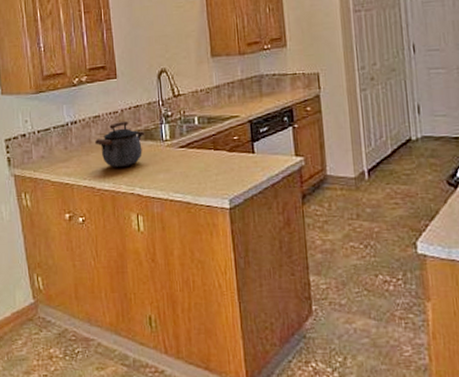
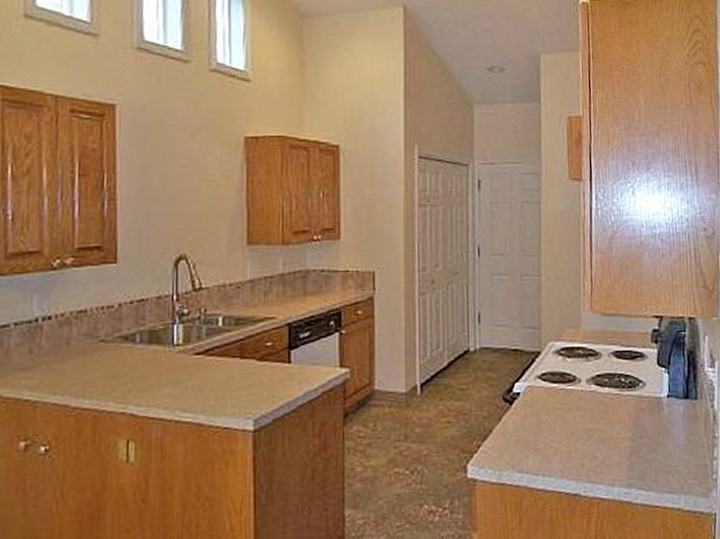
kettle: present [95,121,145,167] -> none [76,319,149,378]

